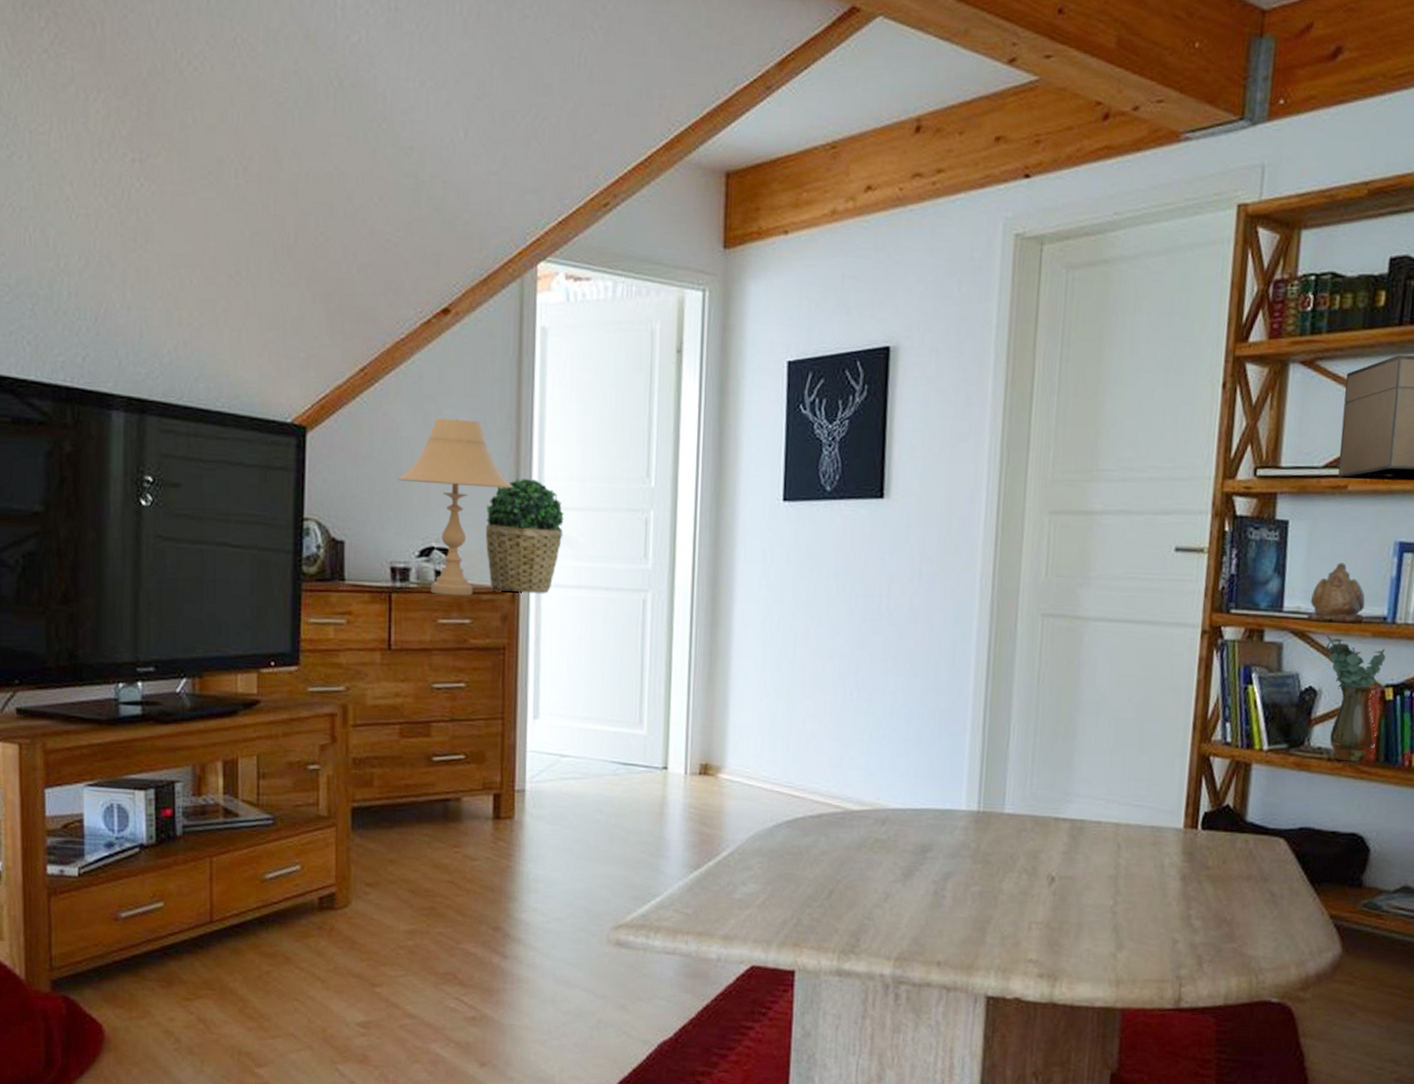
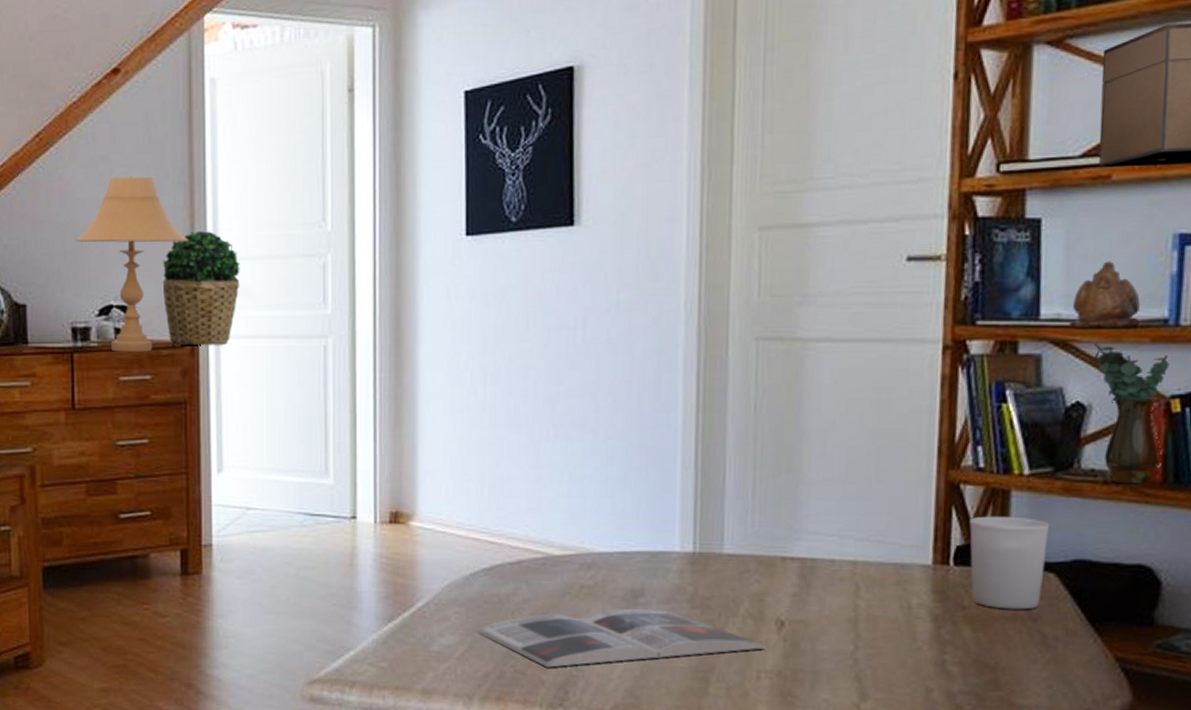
magazine: none [777,862,1039,916] -> present [477,609,767,668]
candle holder: none [1214,786,1283,871] -> present [969,516,1050,610]

